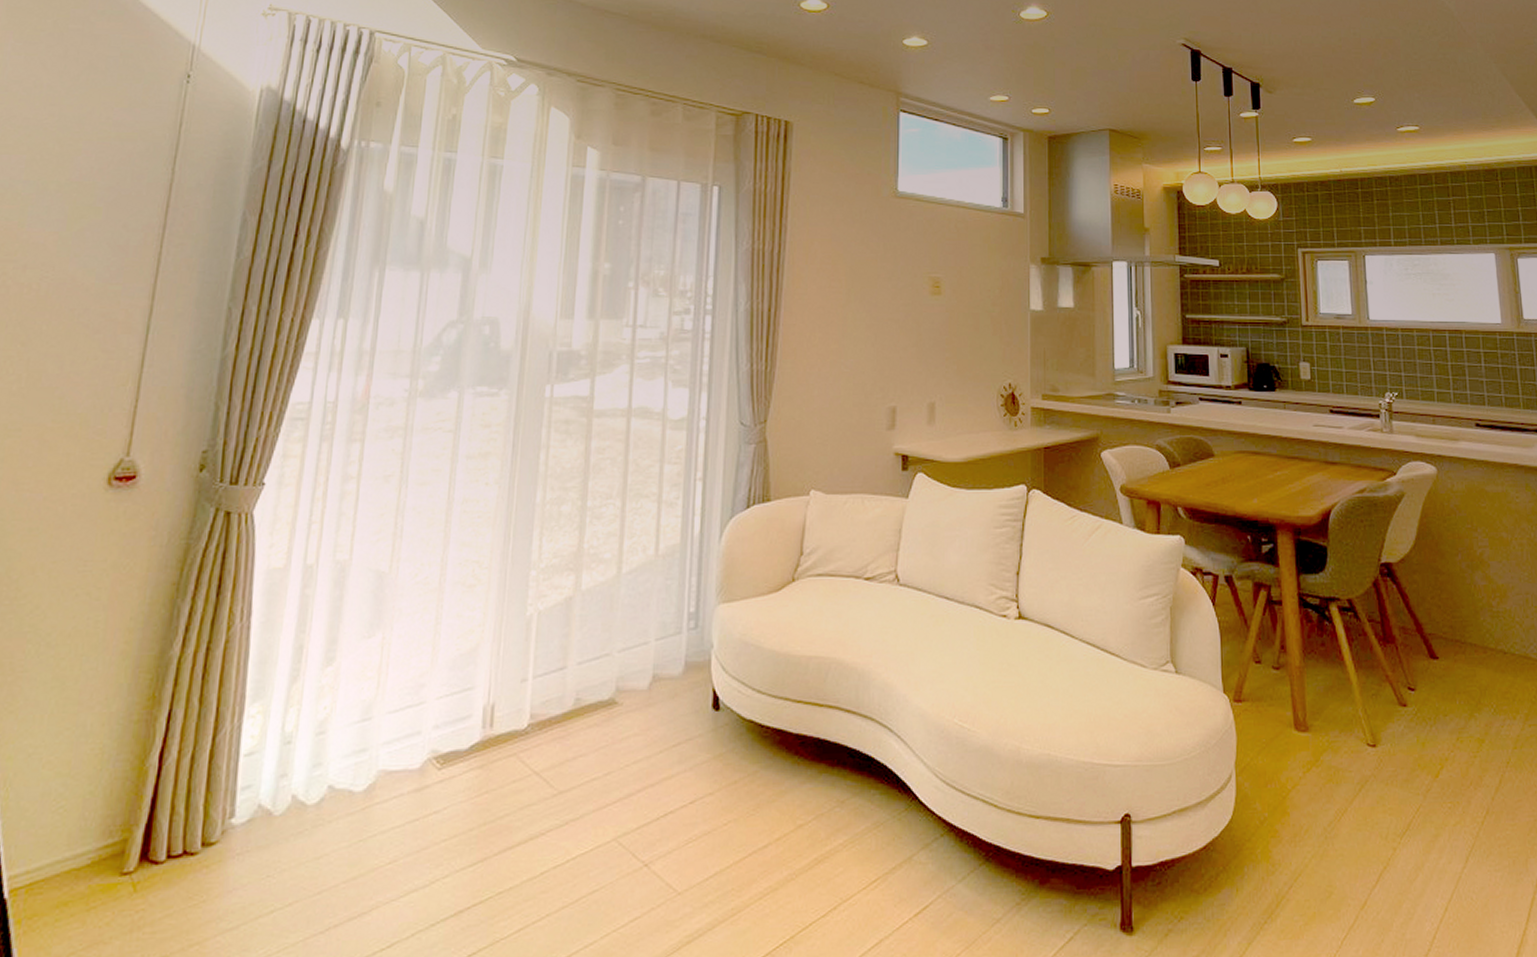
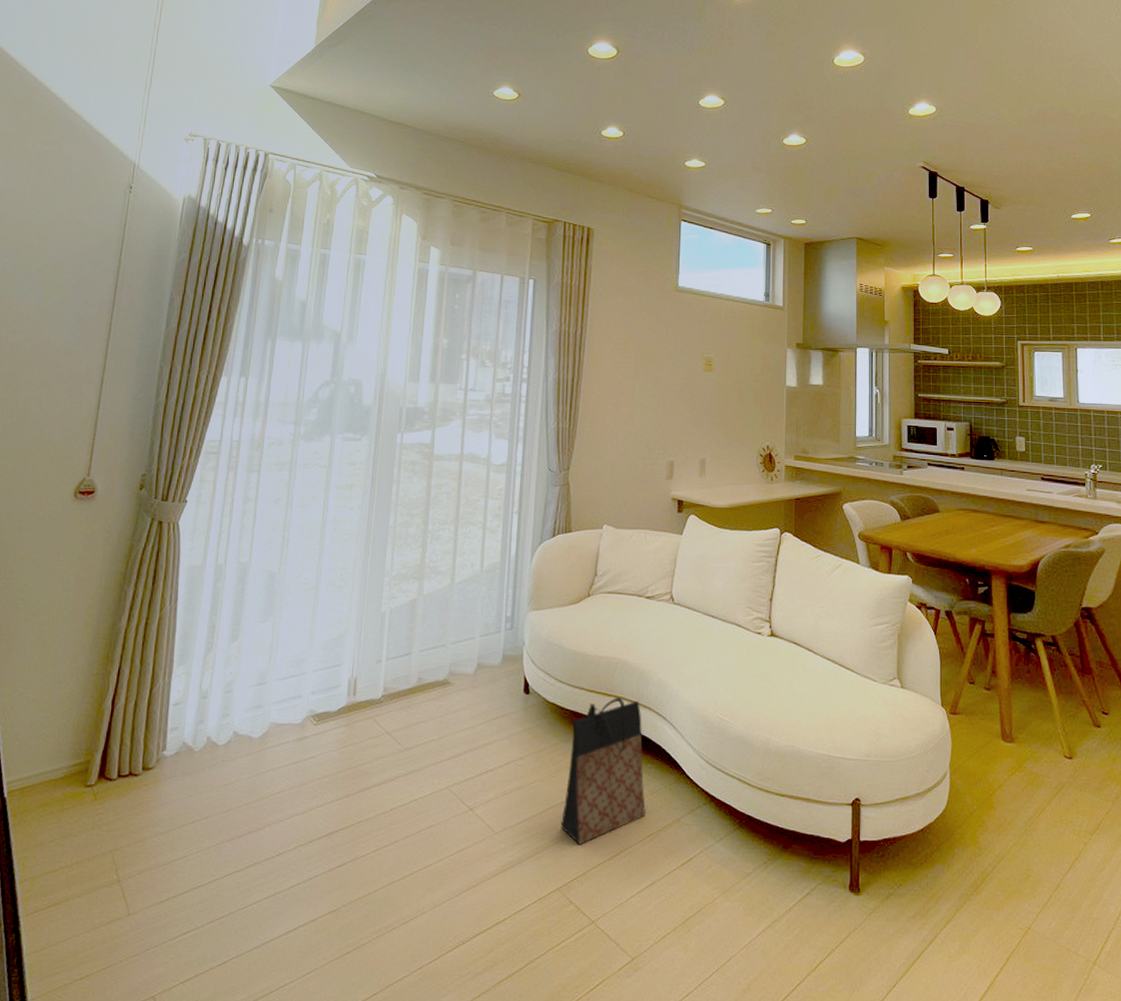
bag: none [762,708,869,900] -> present [561,698,646,845]

